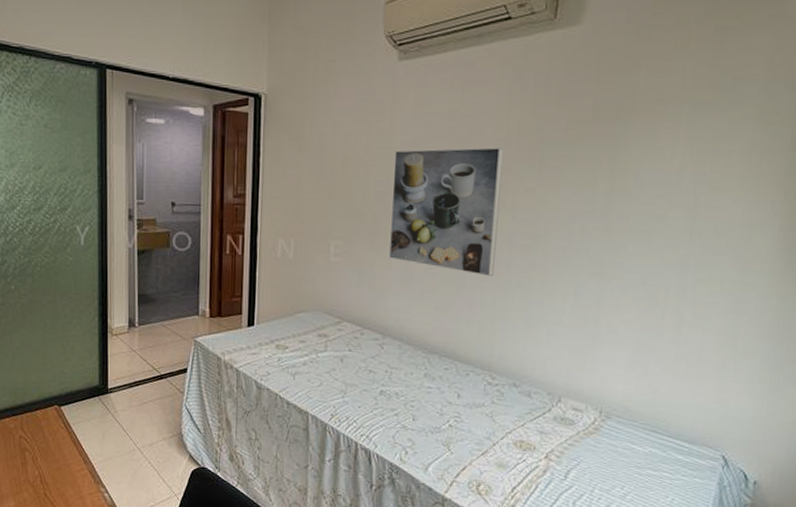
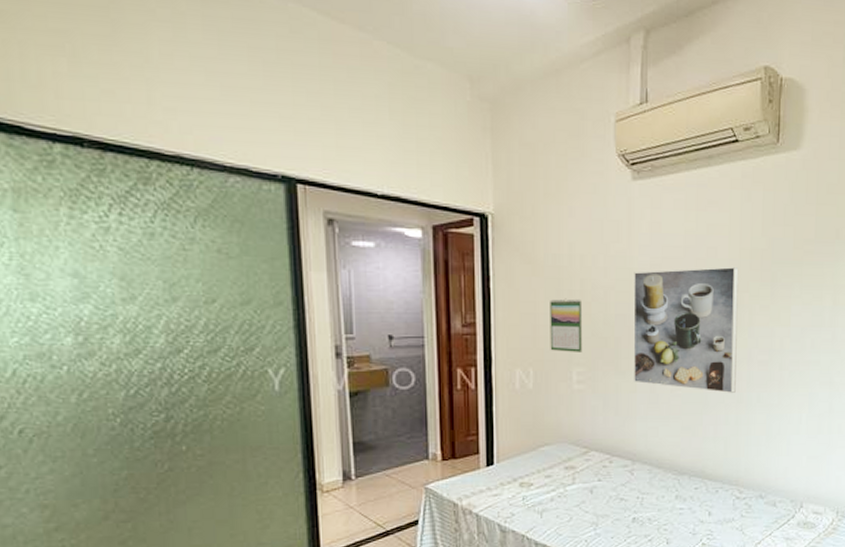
calendar: none [311,174,344,226] -> present [550,298,583,352]

